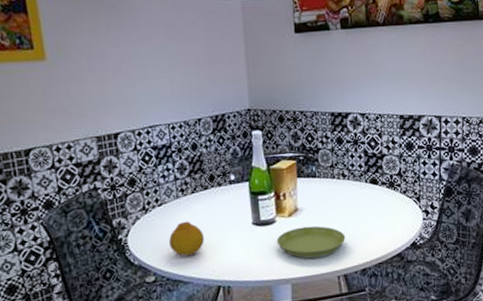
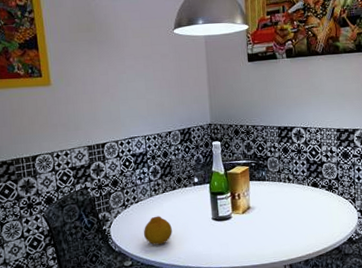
saucer: present [276,226,346,259] -> none [232,222,291,250]

